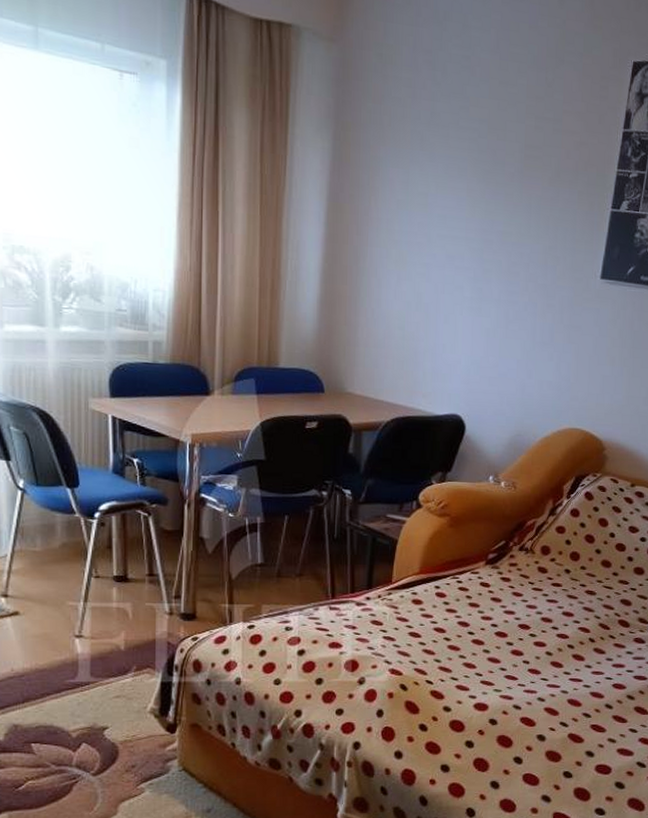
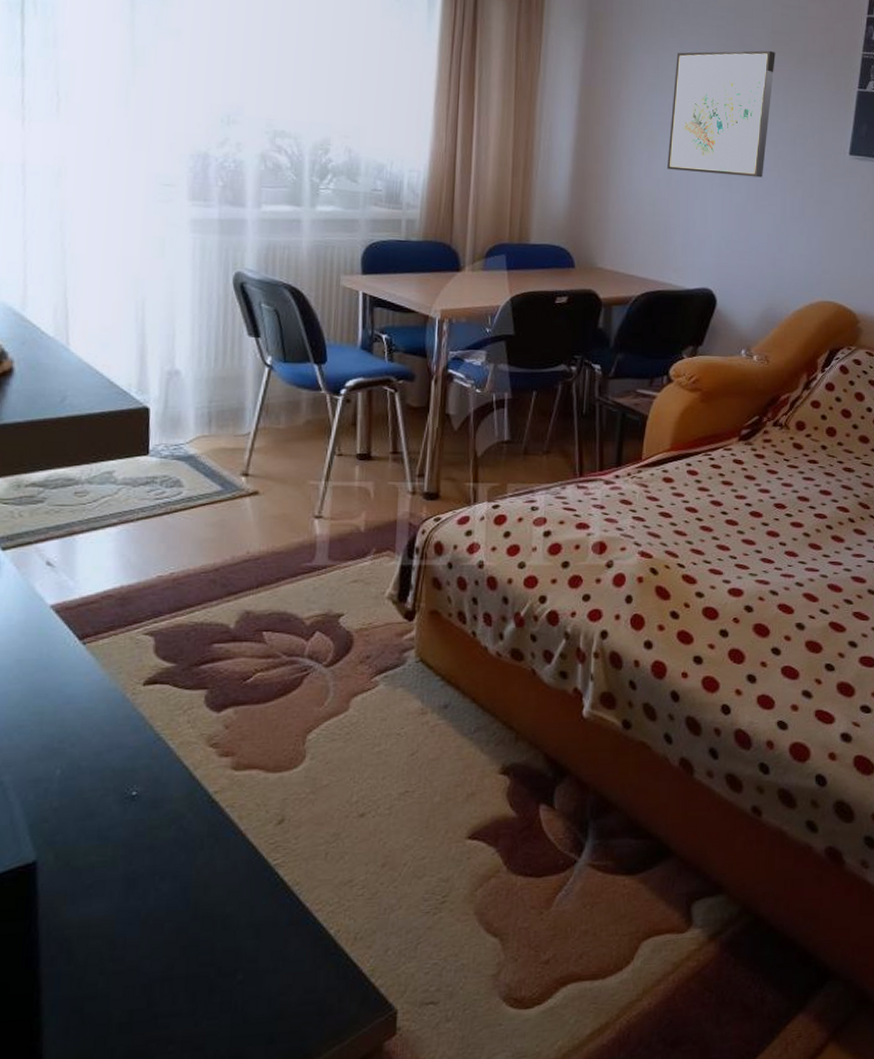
wall art: none [417,166,528,302] -> present [667,50,776,178]

